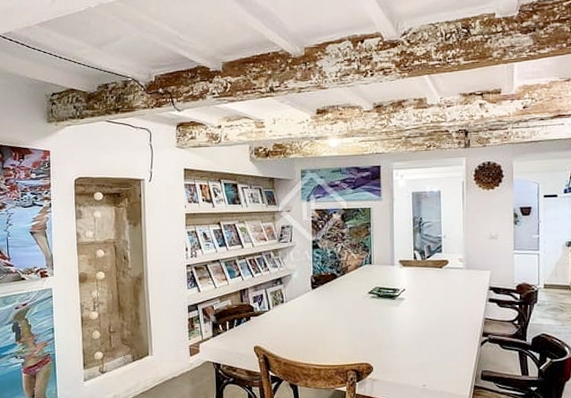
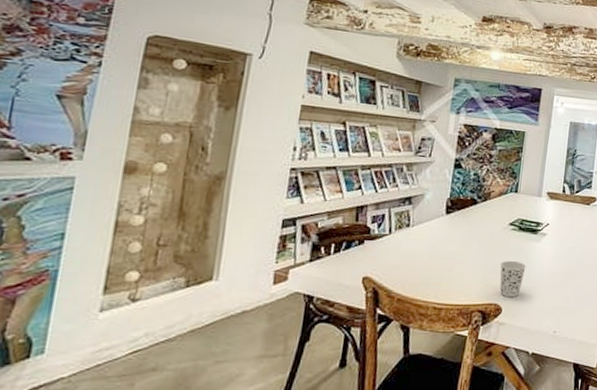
cup: none [365,324,389,357] -> present [499,260,526,298]

